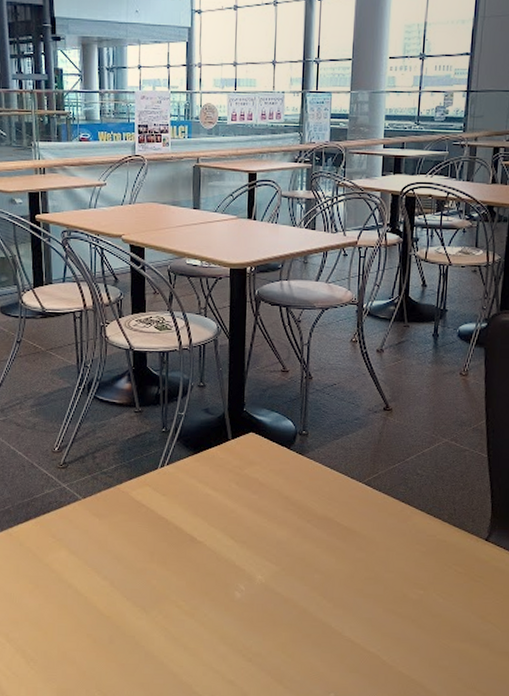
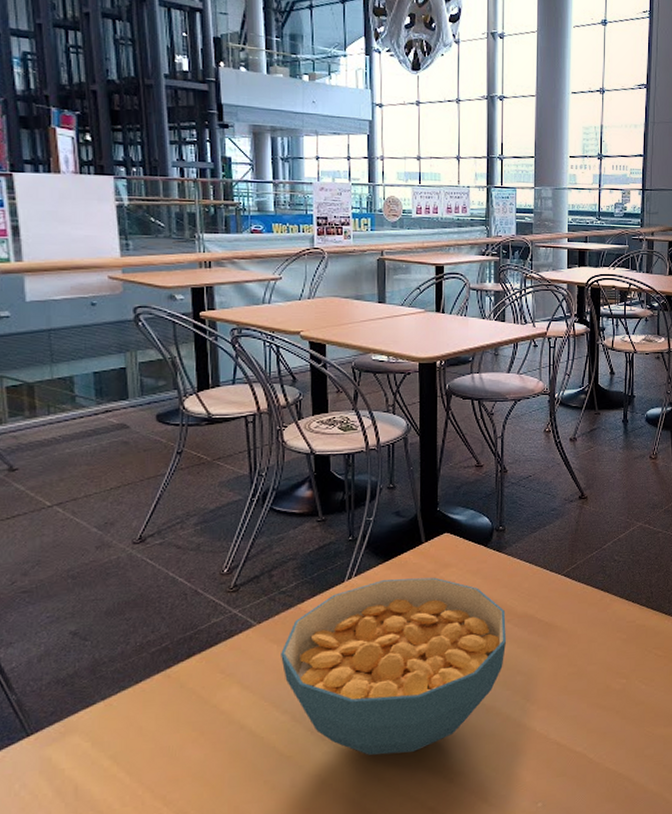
cereal bowl: none [102,471,306,629] -> present [281,577,506,755]

